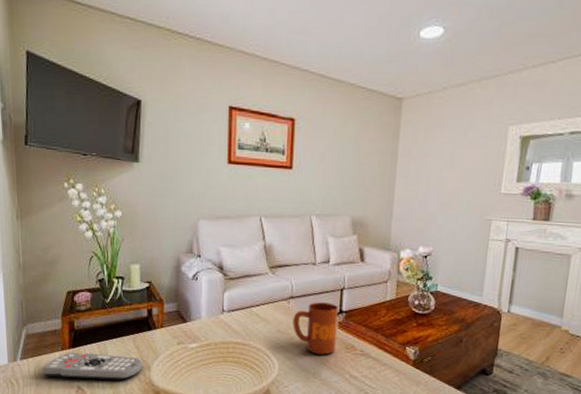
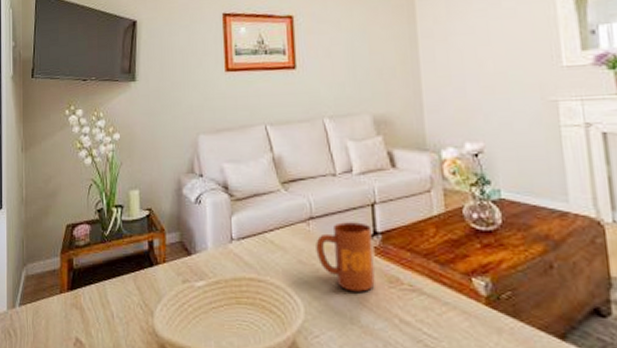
remote control: present [42,352,143,380] -> none [40,295,146,330]

